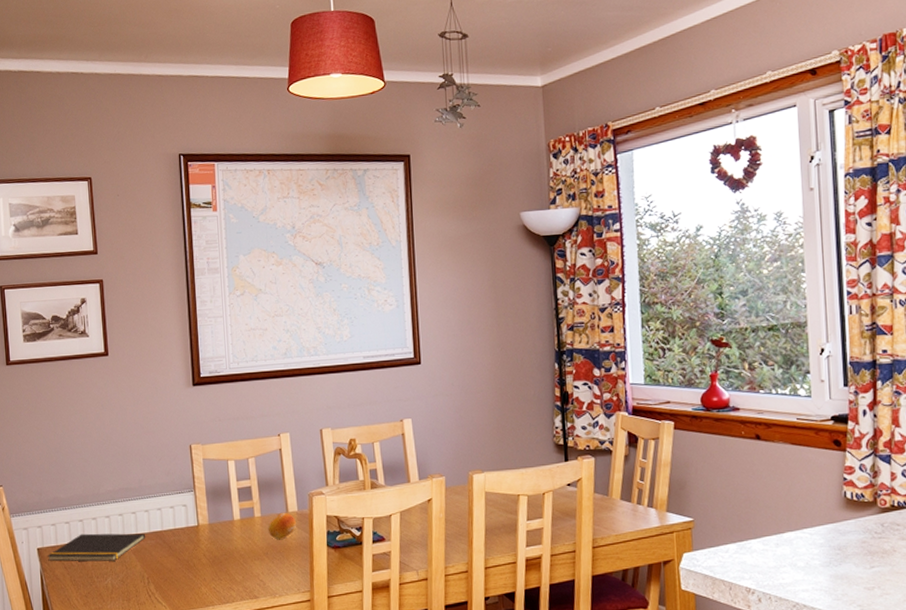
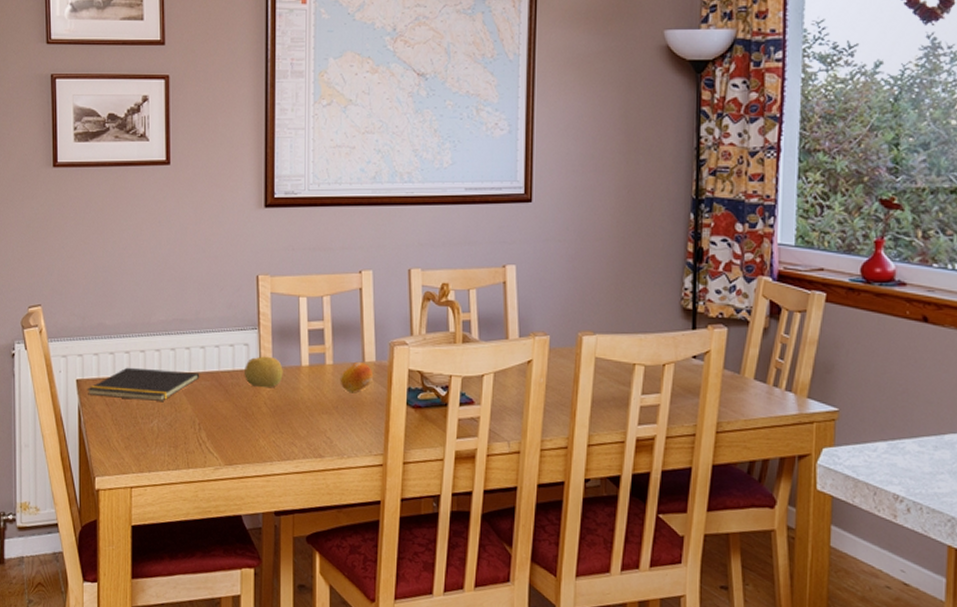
fruit: none [184,514,218,542] -> present [245,356,283,388]

